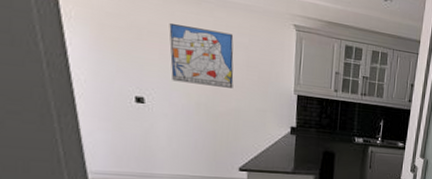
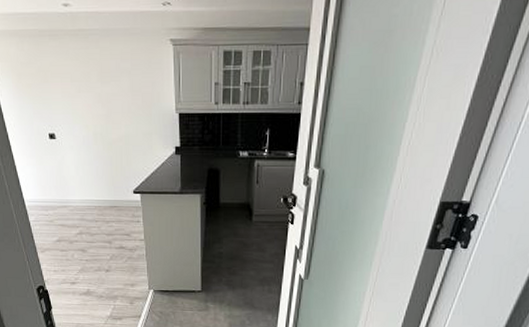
wall art: present [169,22,234,88] -> none [66,61,122,116]

